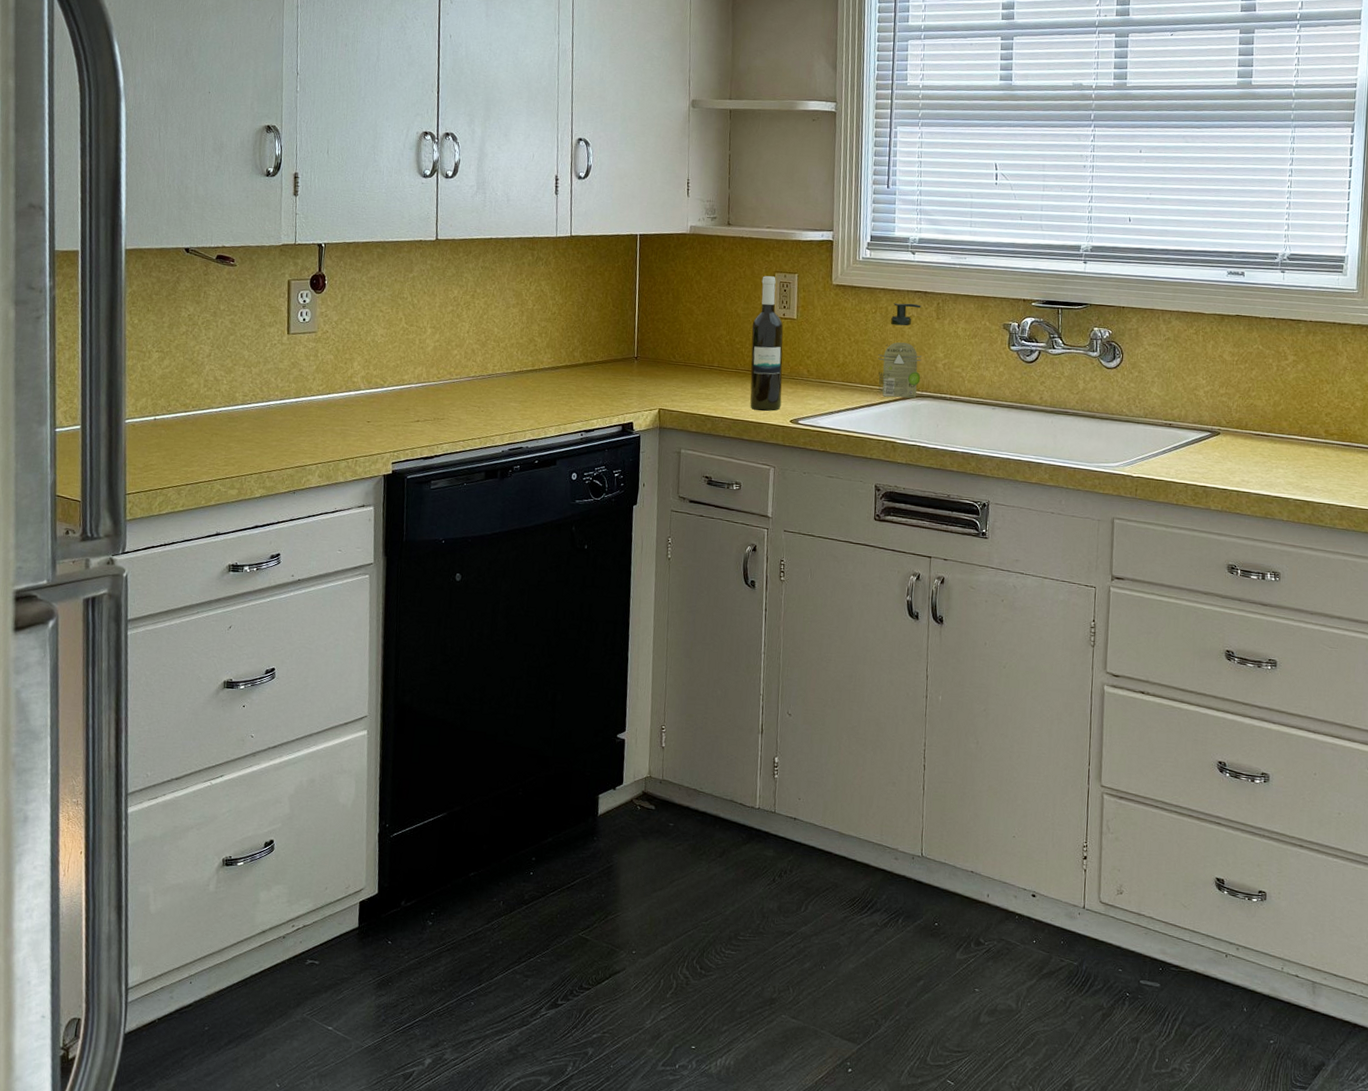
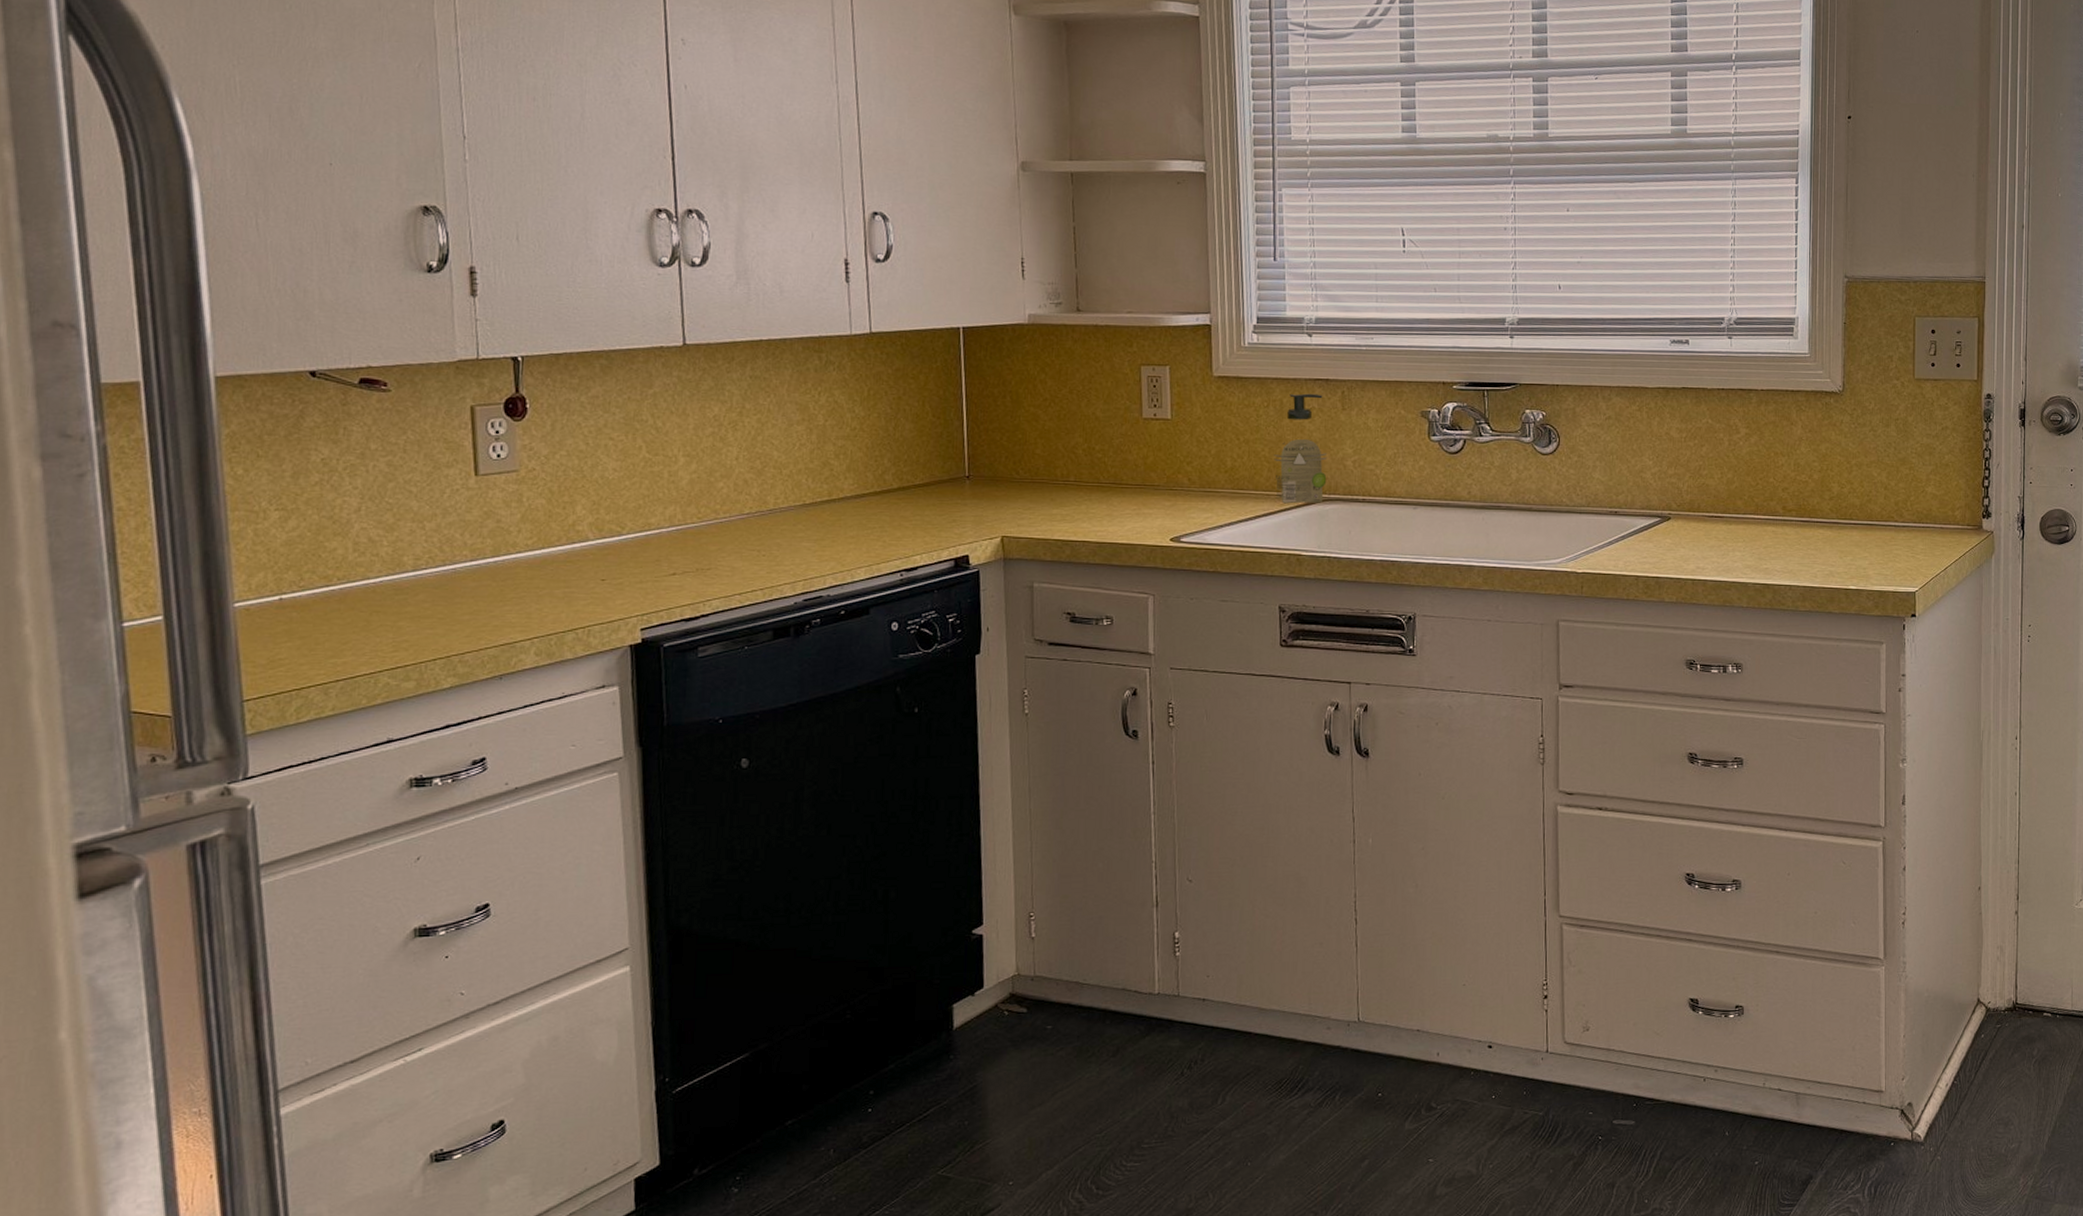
wine bottle: present [749,276,784,411] -> none [1115,370,1158,530]

